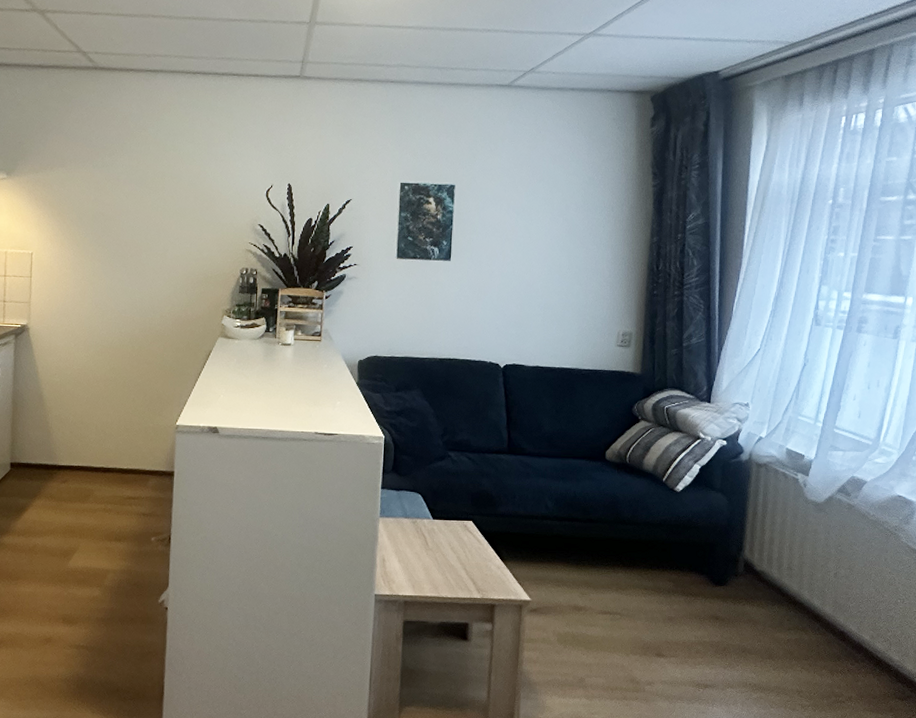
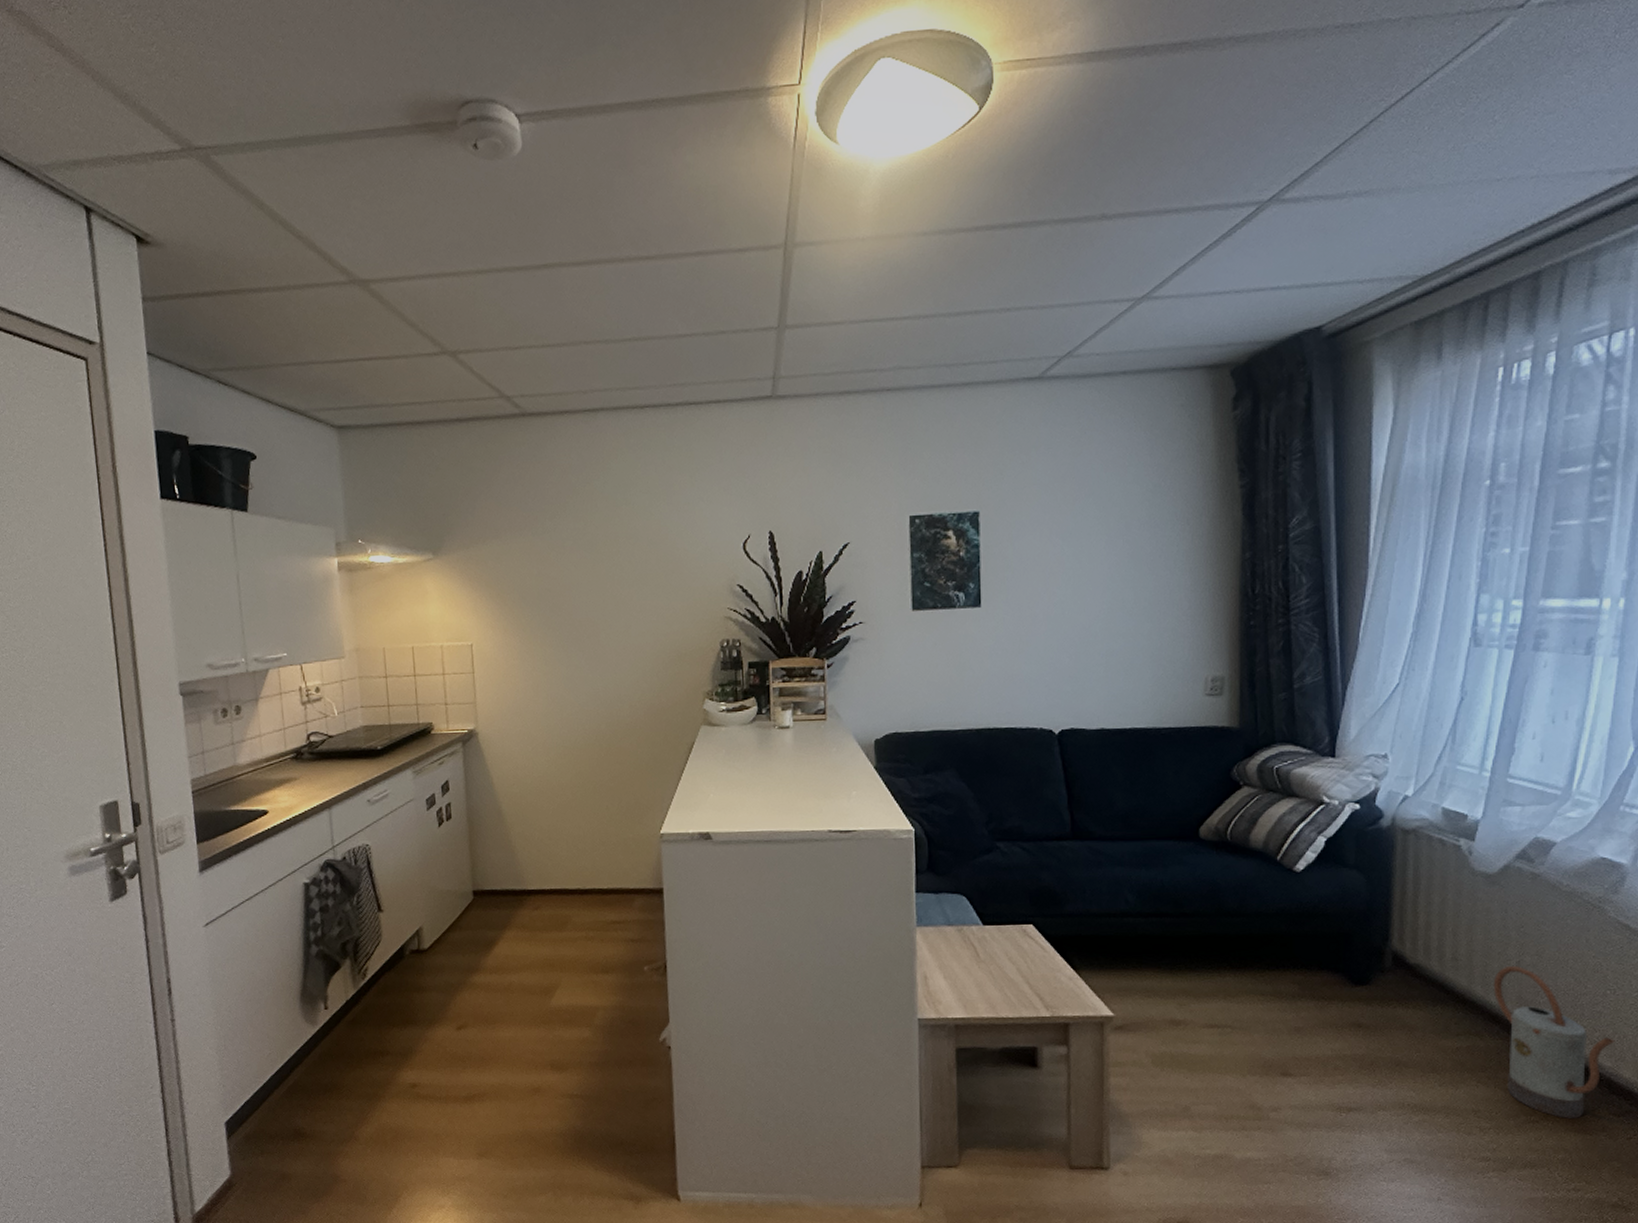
watering can: none [816,576,902,700] -> present [1493,965,1615,1118]

